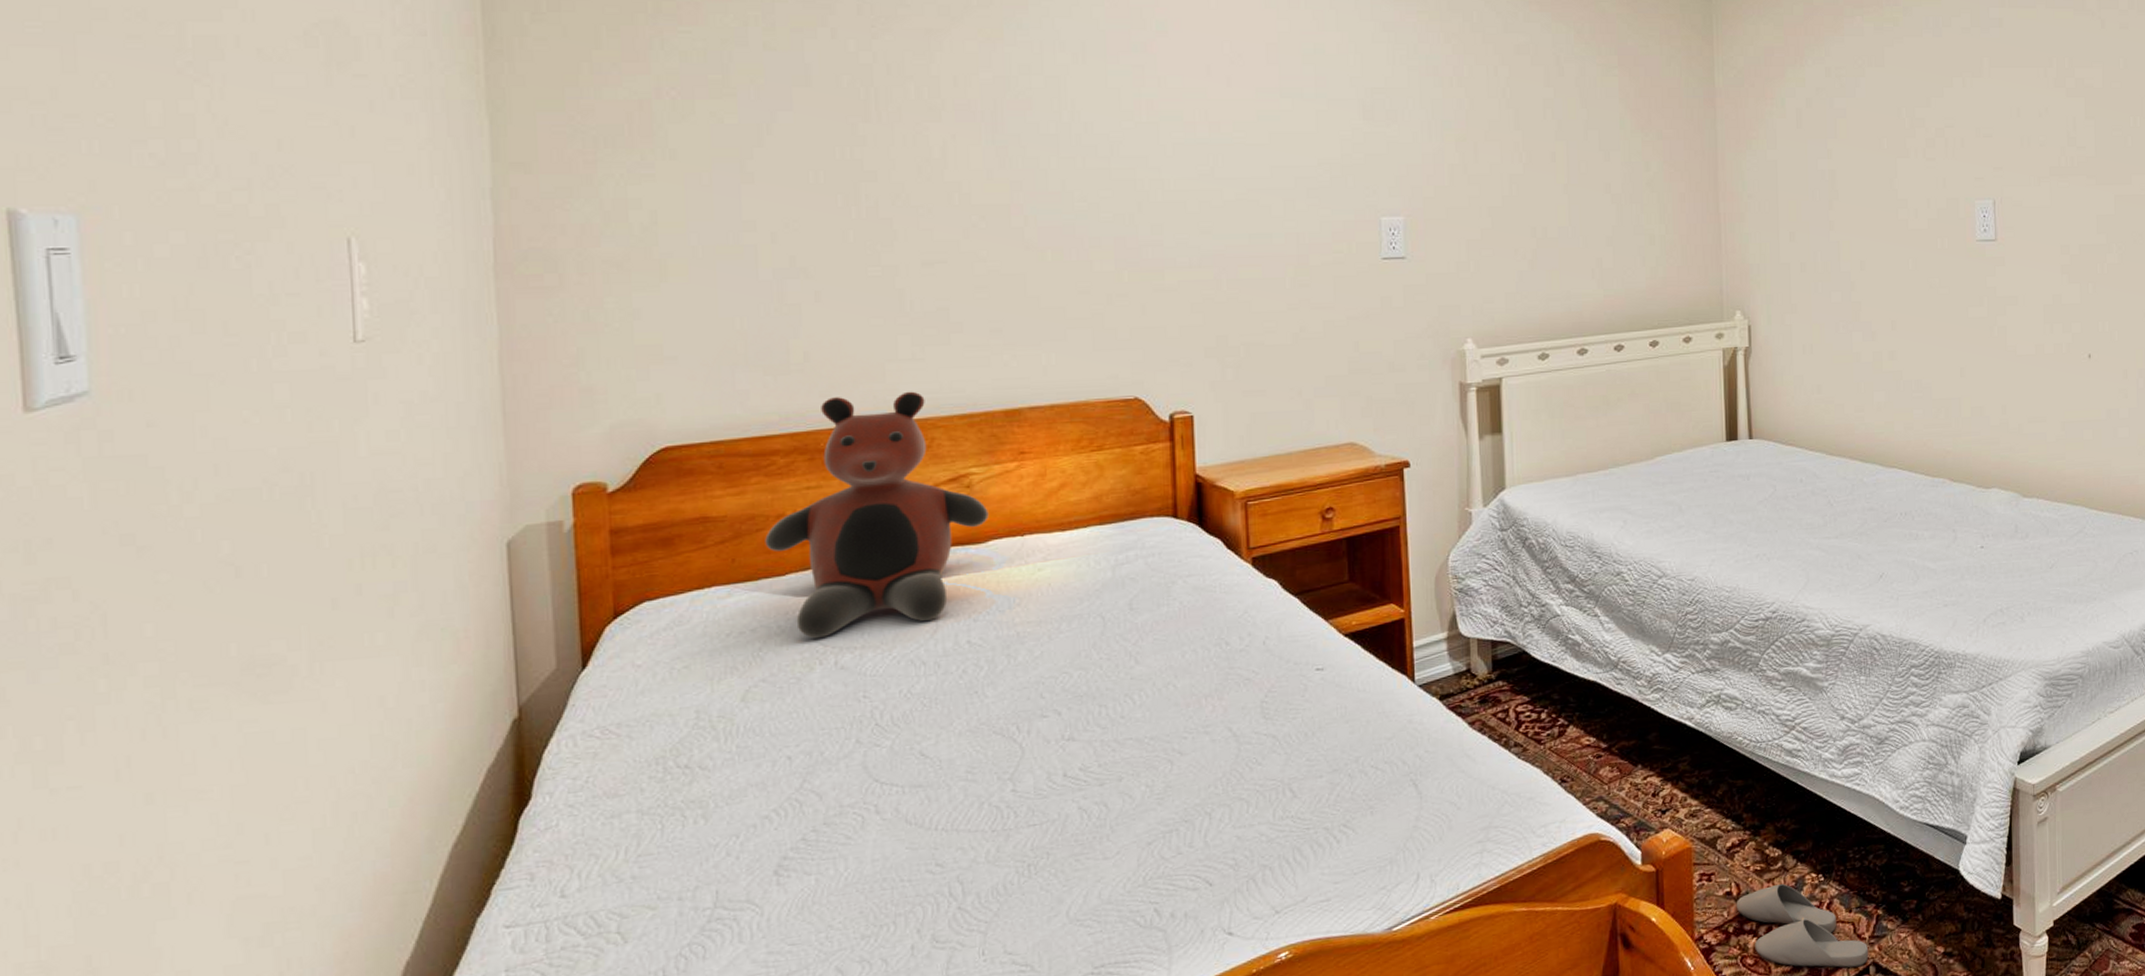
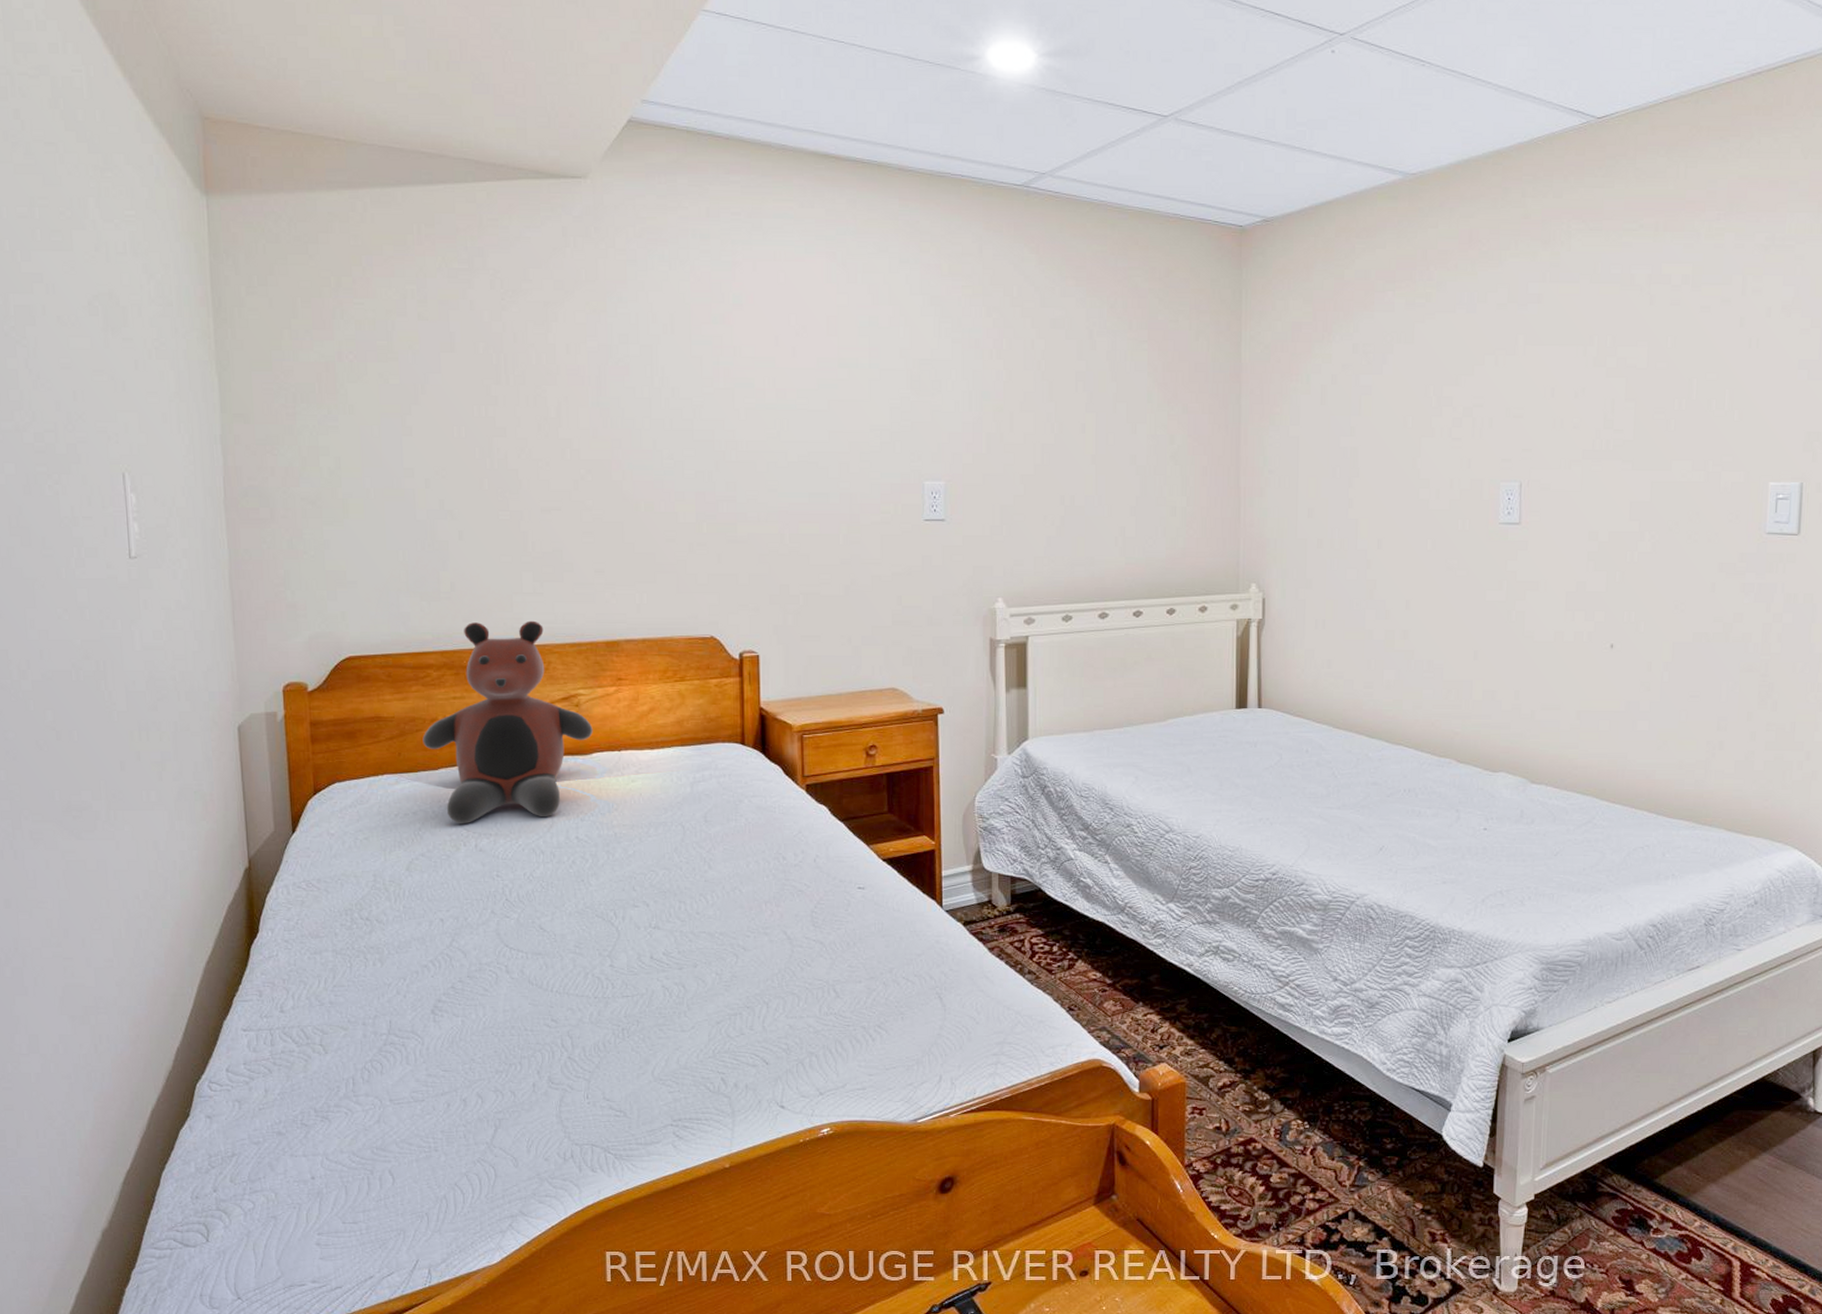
slippers: present [1736,883,1869,968] -> none [1224,1125,1349,1210]

